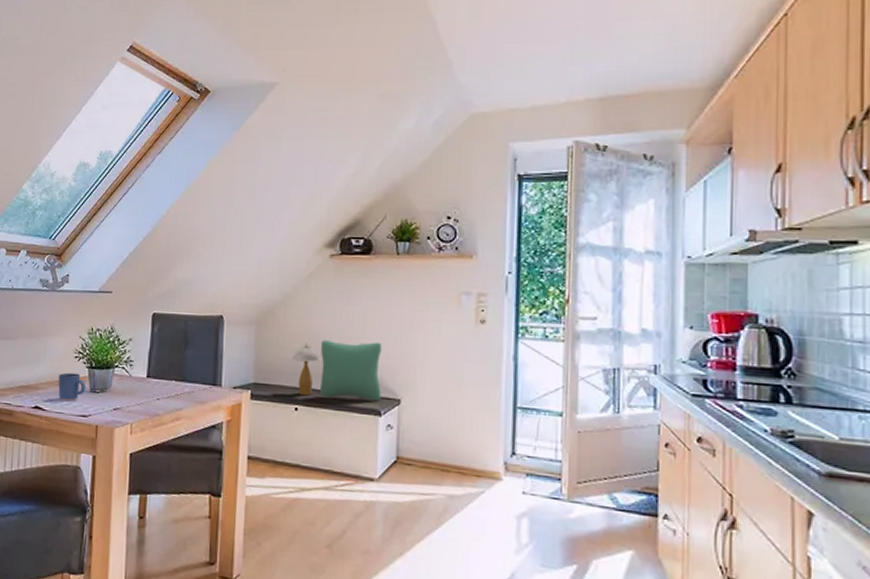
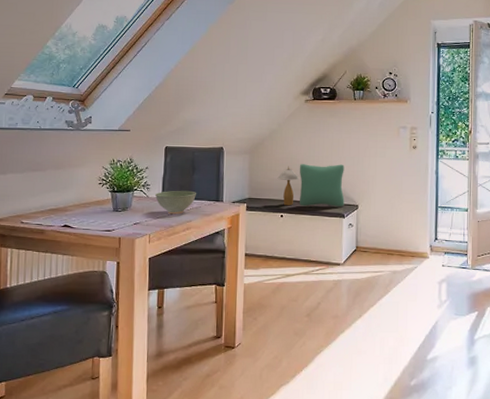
mug: present [58,372,87,402] -> none [84,196,110,220]
bowl: none [139,369,190,400] -> present [155,190,197,215]

